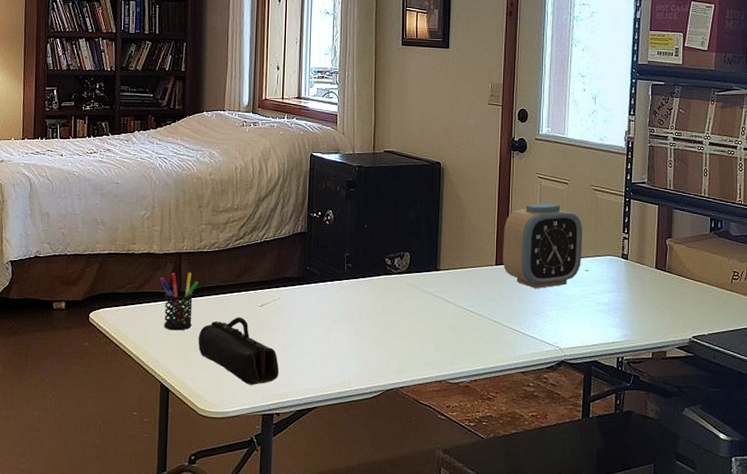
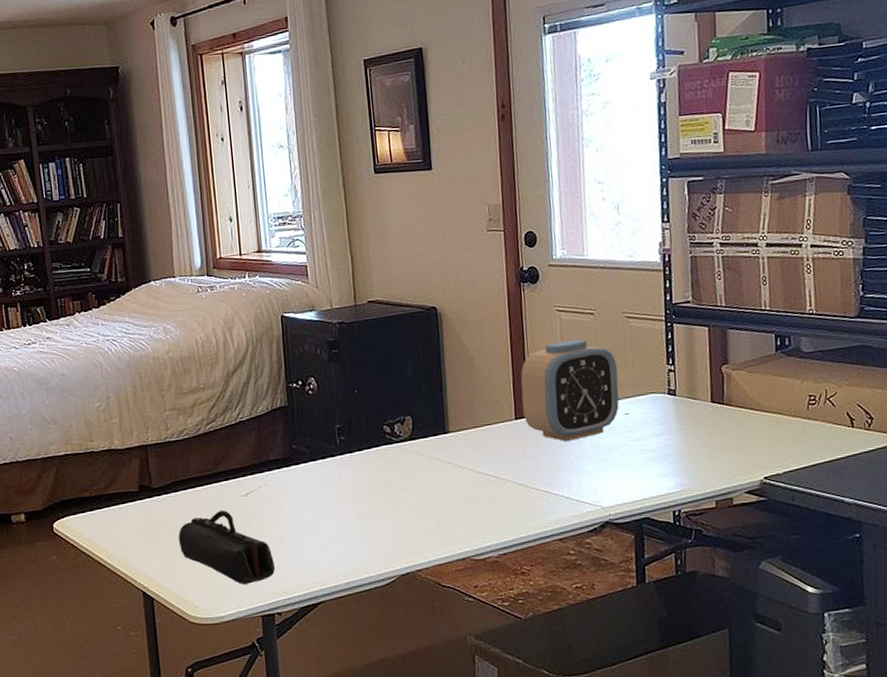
pen holder: present [159,272,199,331] -> none [125,465,171,533]

